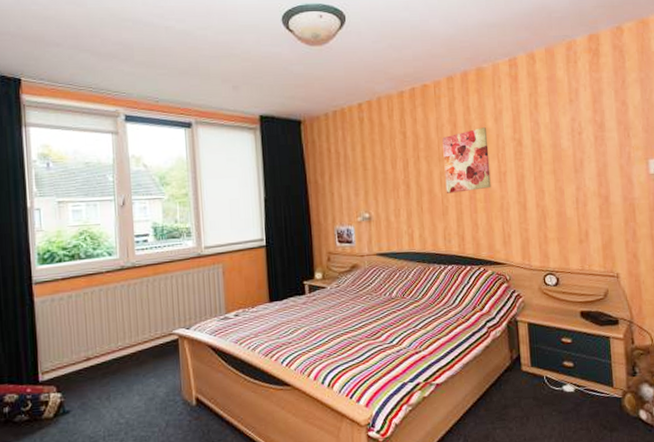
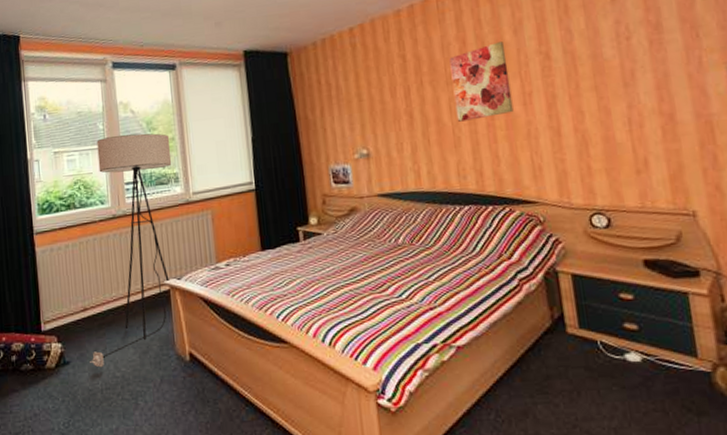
floor lamp: none [92,187,185,416] -> present [90,133,172,368]

